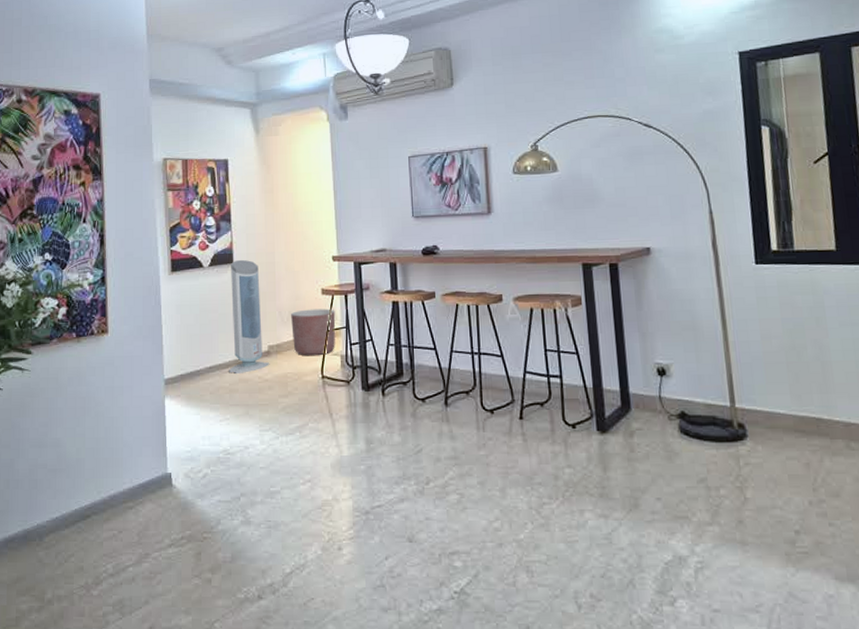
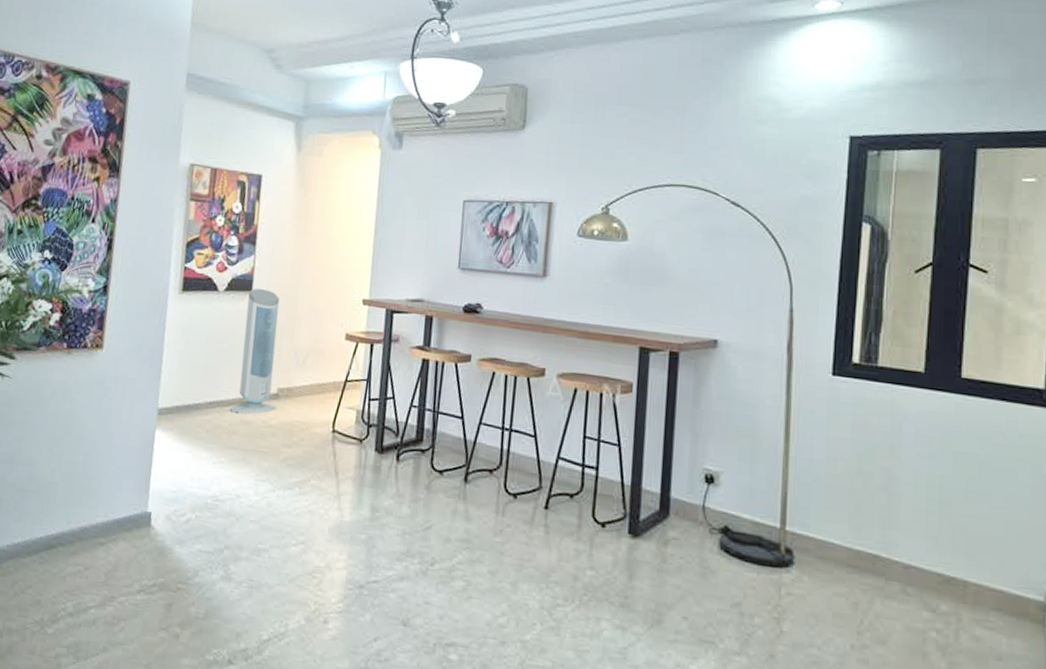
planter: present [291,309,336,356] -> none [305,353,358,407]

